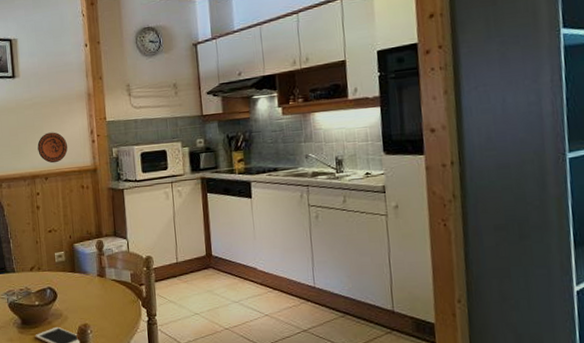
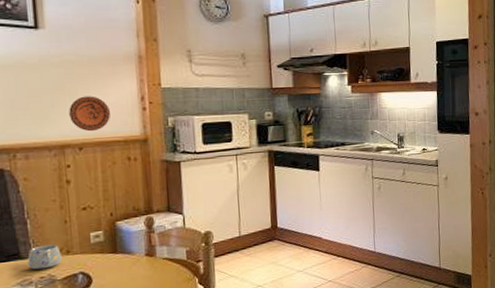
mug: none [11,261,35,283] -> present [27,244,62,270]

